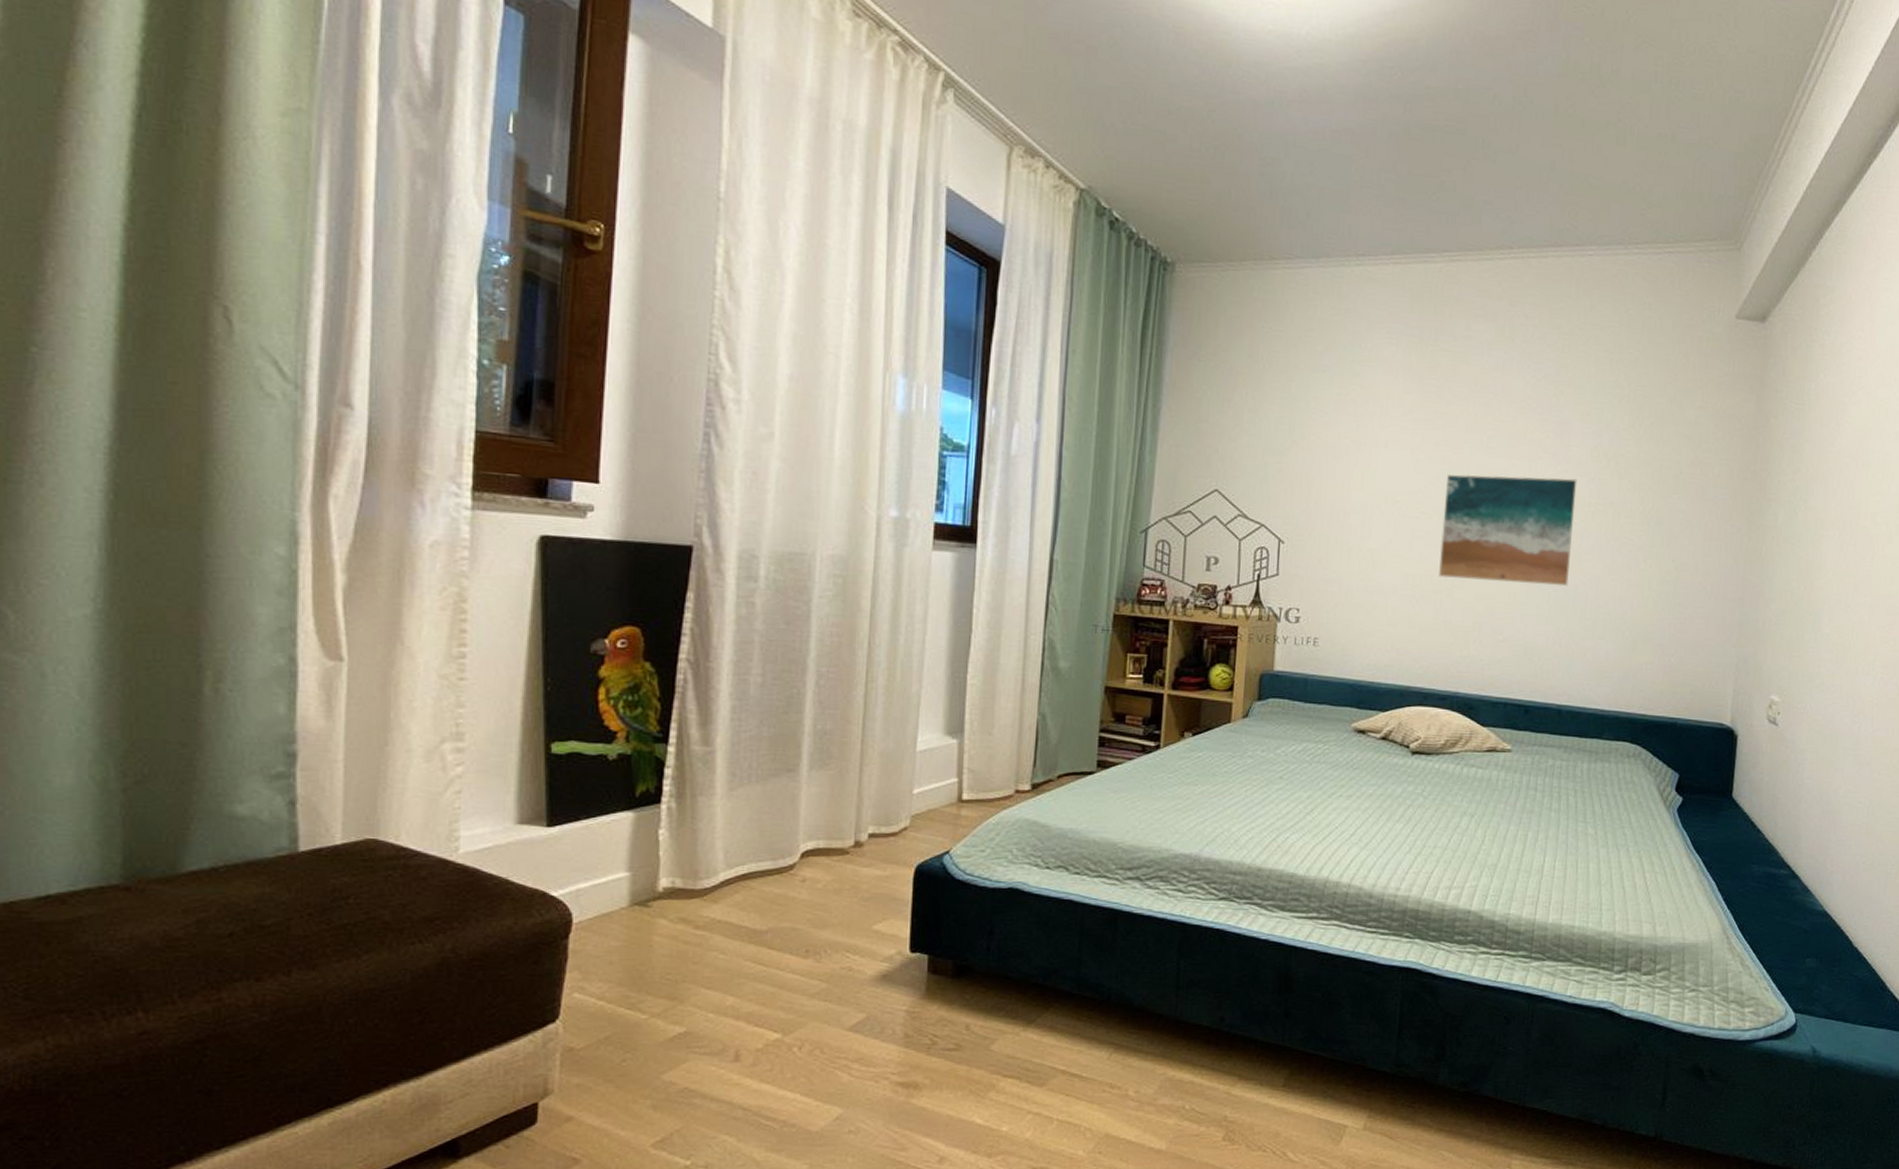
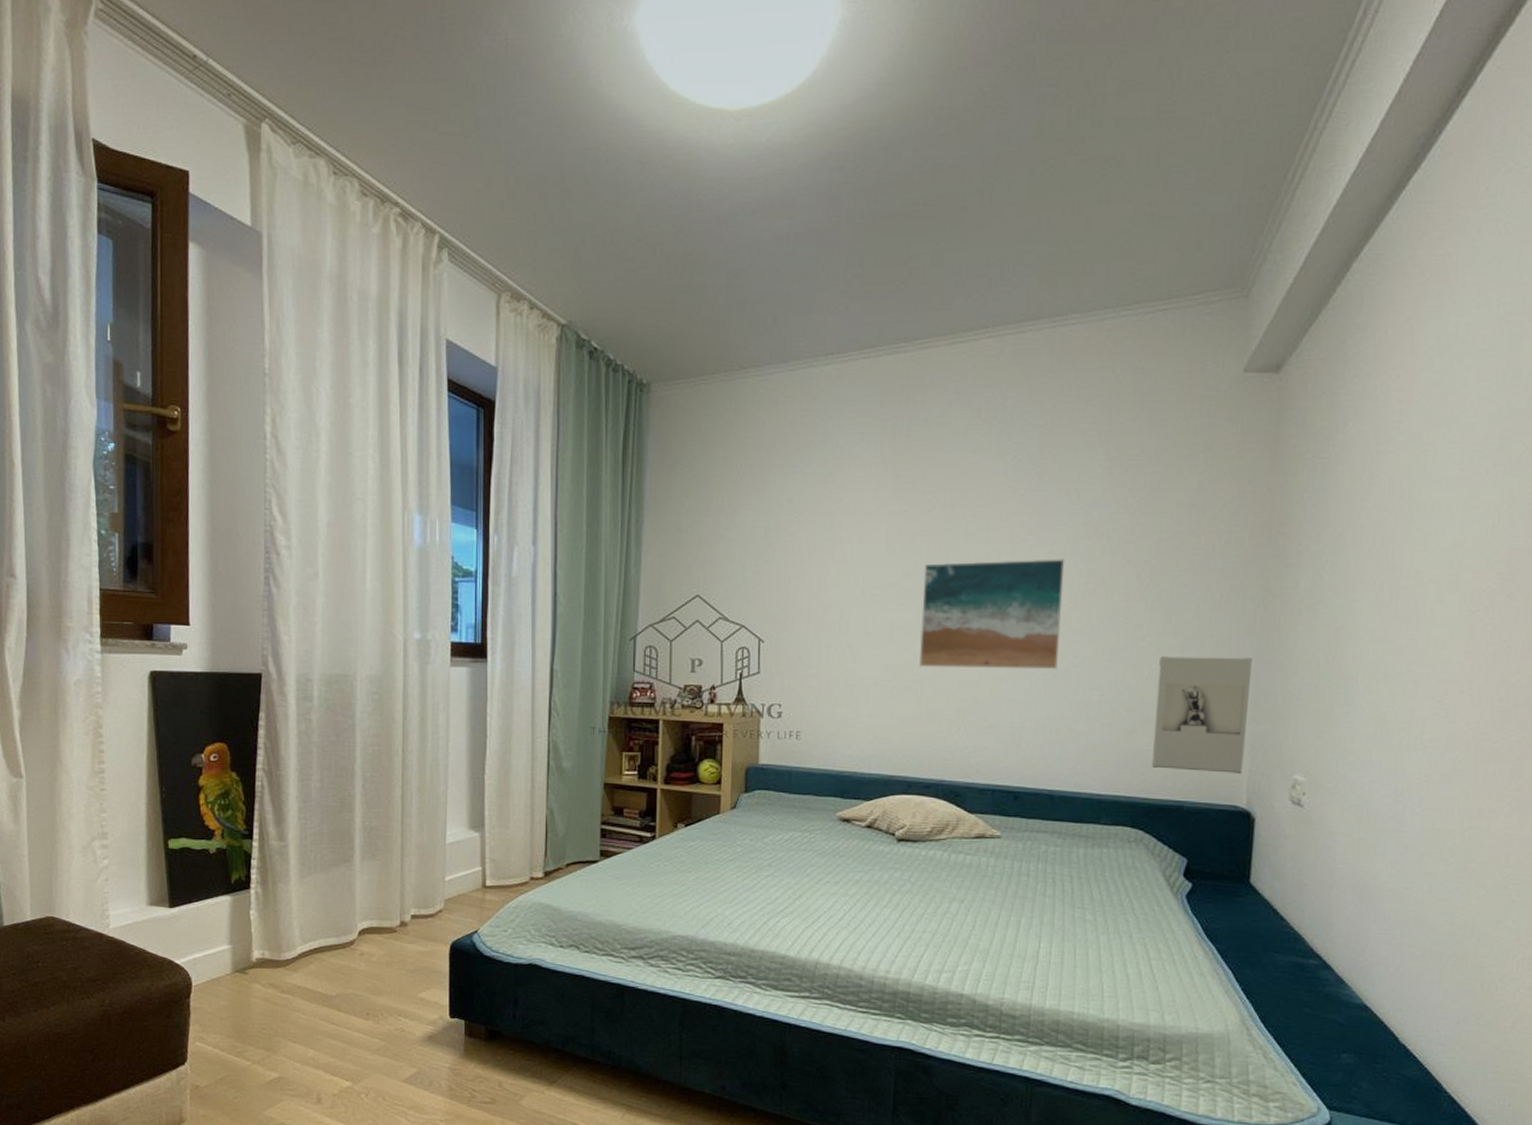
wall sculpture: none [1649,578,1739,693] -> present [1151,656,1253,773]

